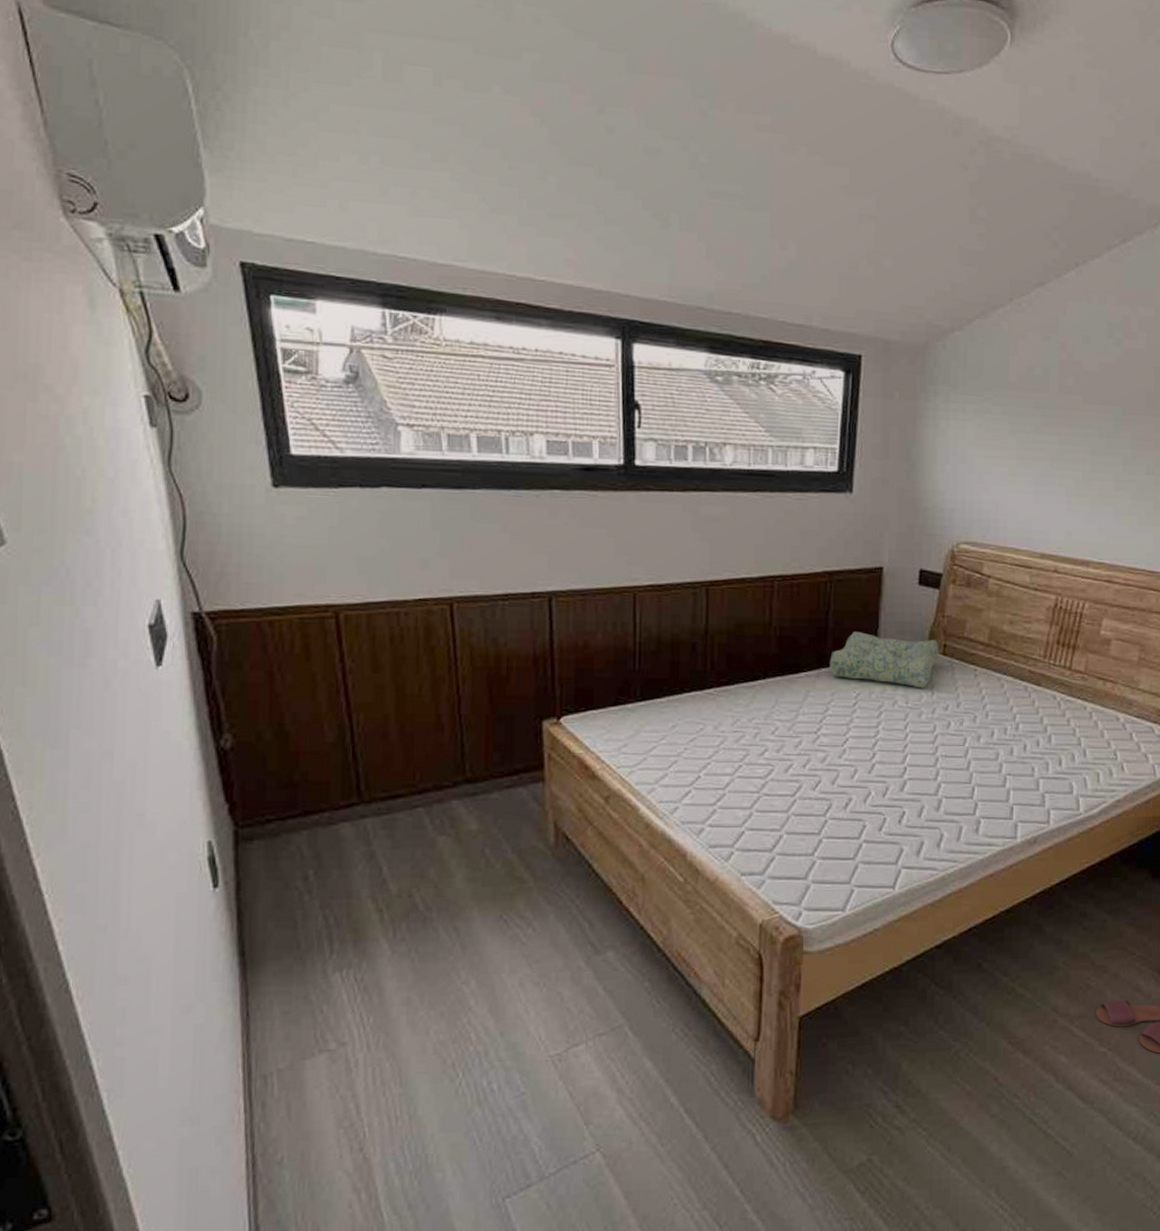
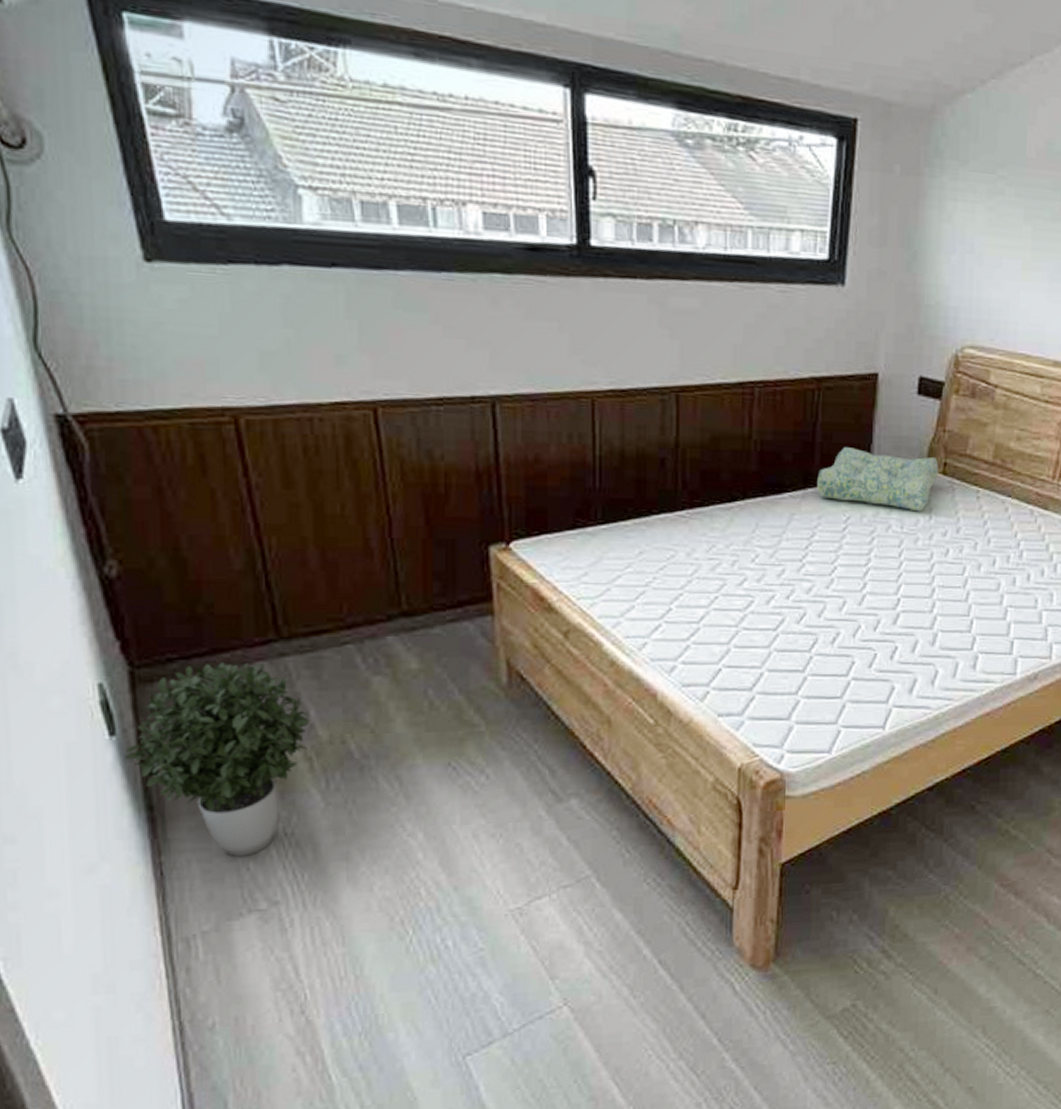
potted plant: none [224,823,383,1000] -> present [125,662,310,857]

